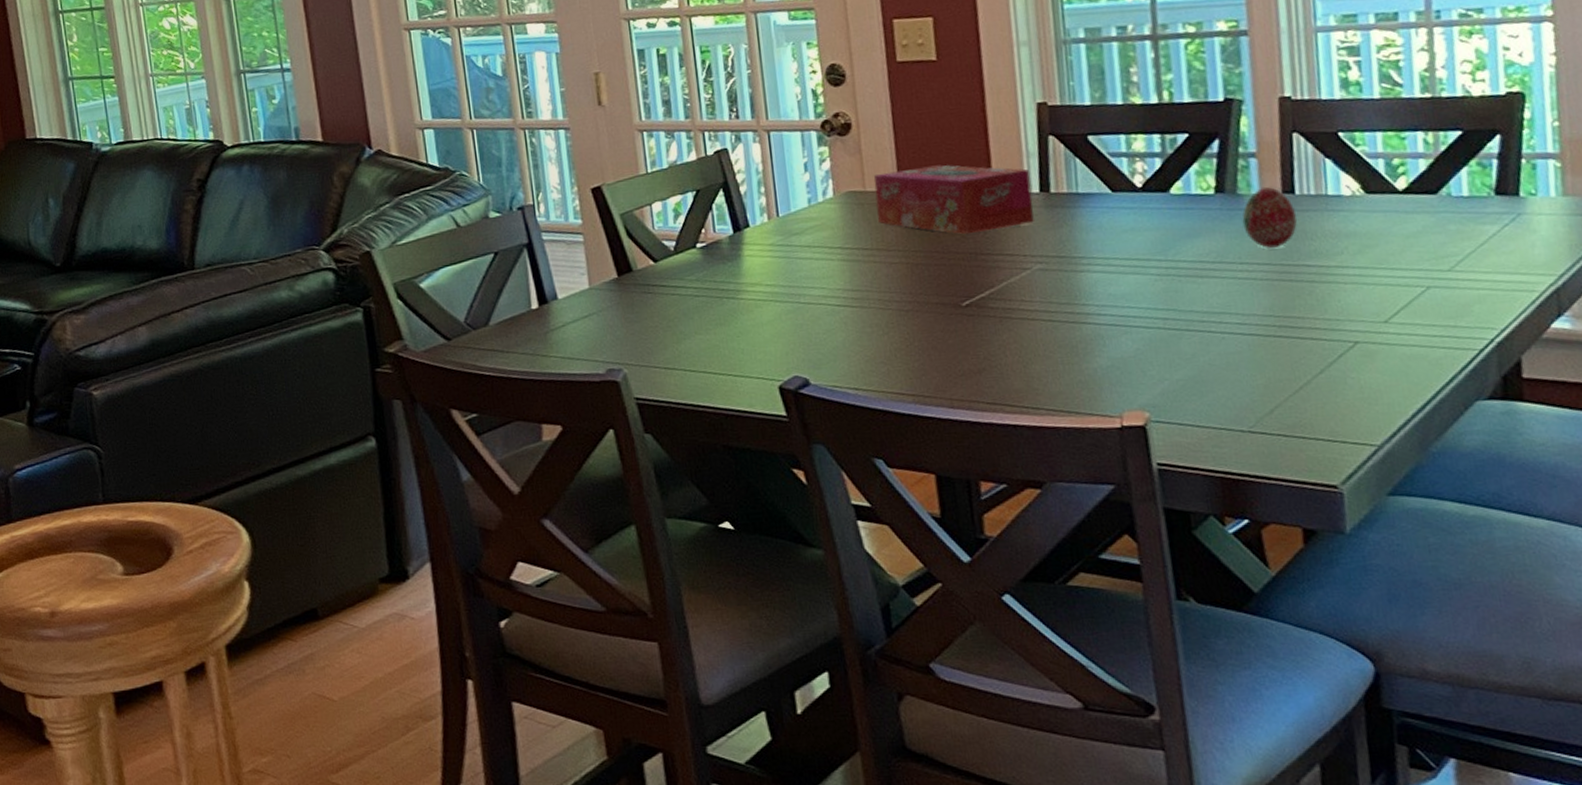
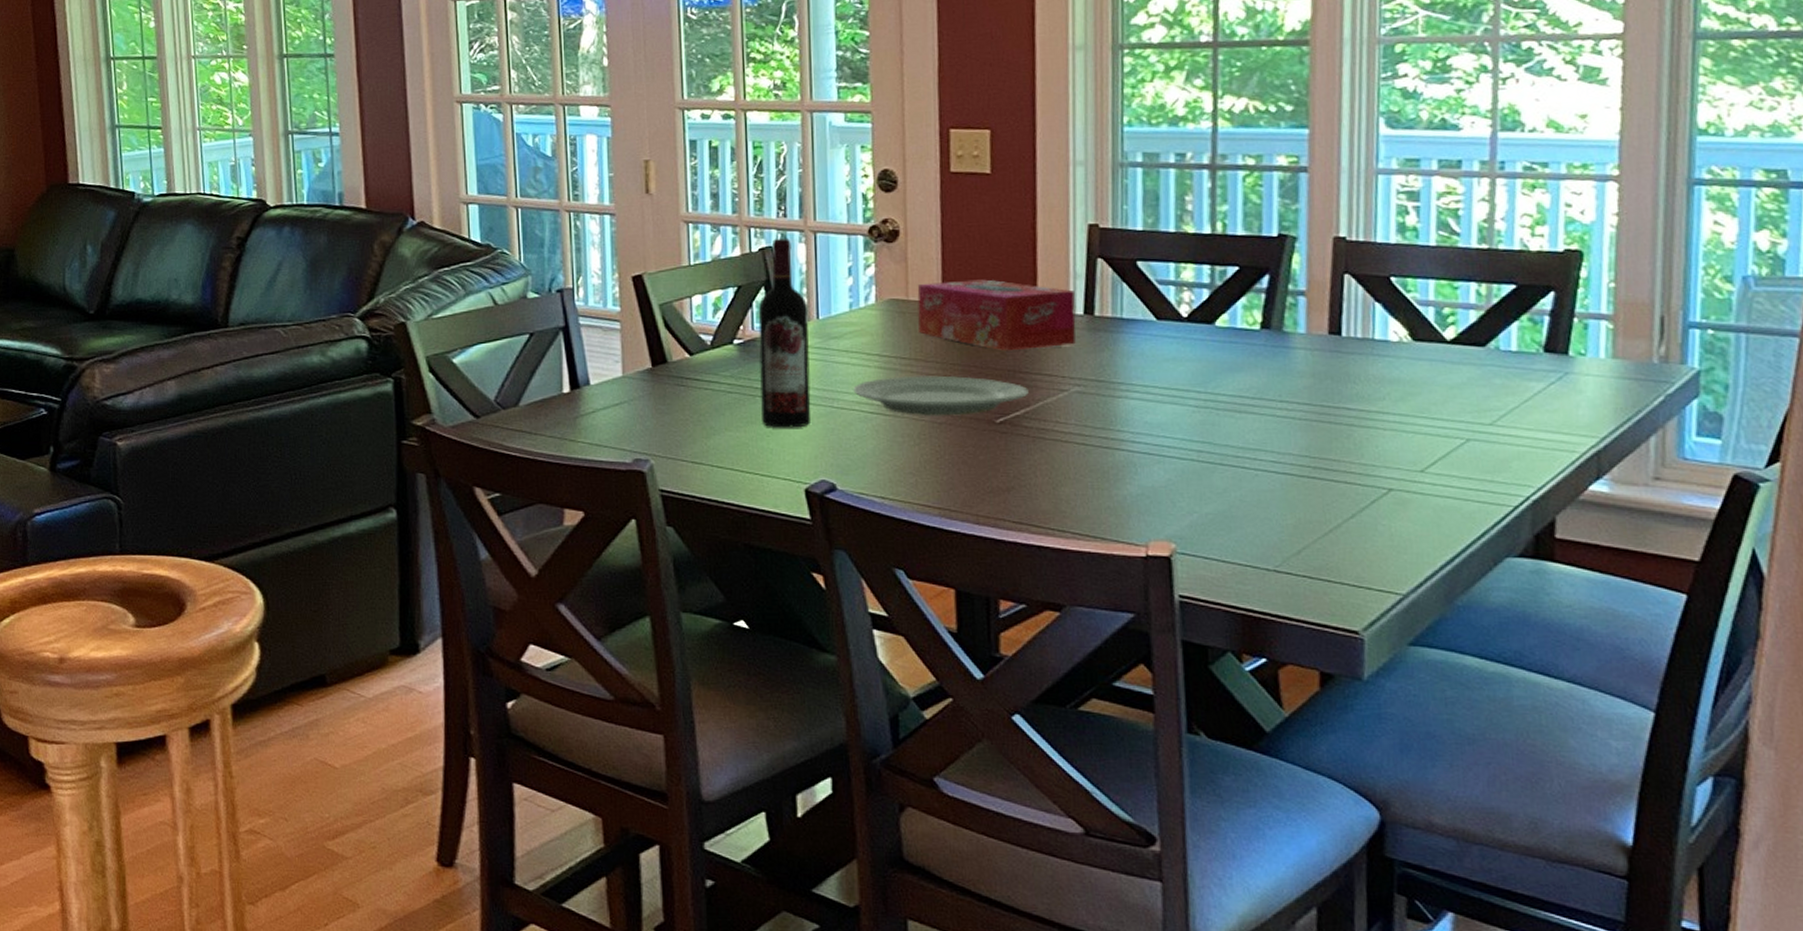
wine bottle: none [718,139,779,328] -> present [758,239,811,428]
plate: none [818,262,992,305] -> present [853,375,1029,416]
decorative egg: present [1242,186,1297,248] -> none [1286,326,1341,388]

